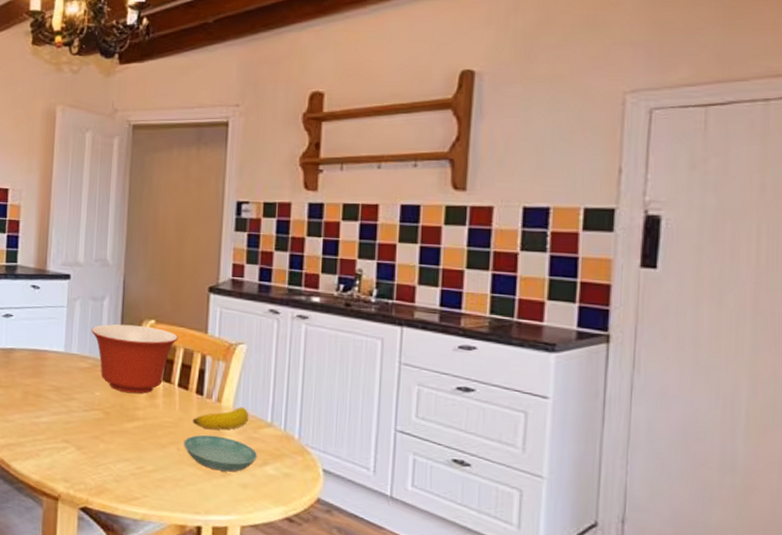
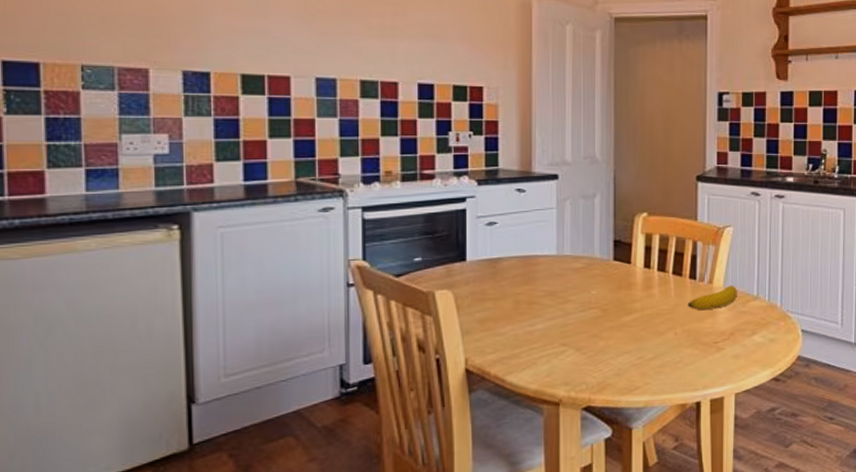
mixing bowl: present [91,324,179,394] -> none [583,219,671,288]
saucer: present [183,434,258,472] -> none [680,315,747,347]

